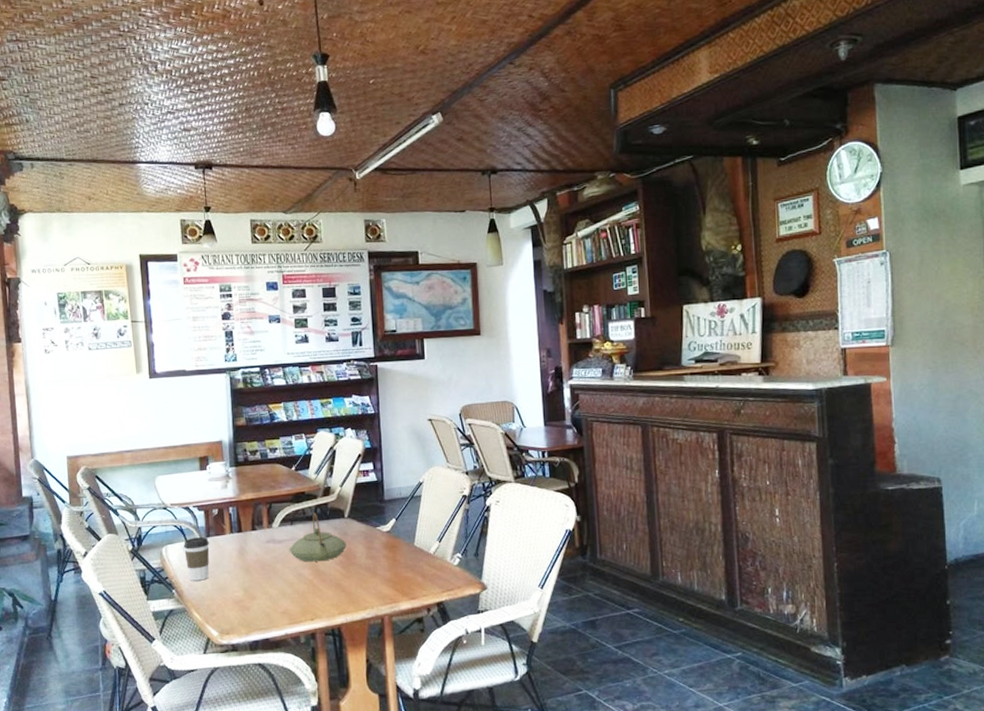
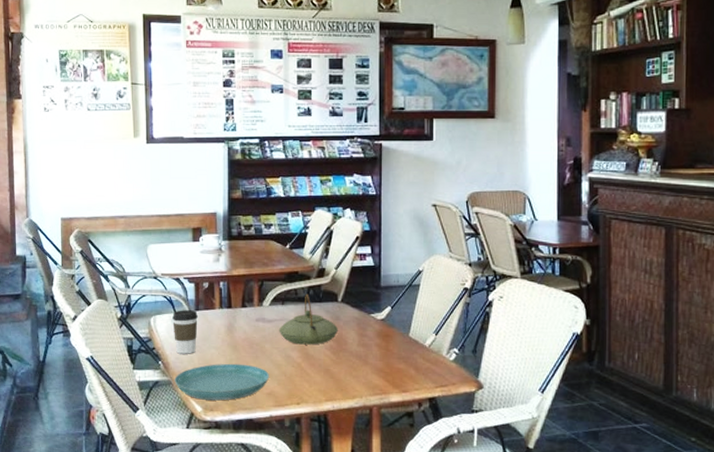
saucer: none [189,585,282,624] -> present [174,363,269,401]

